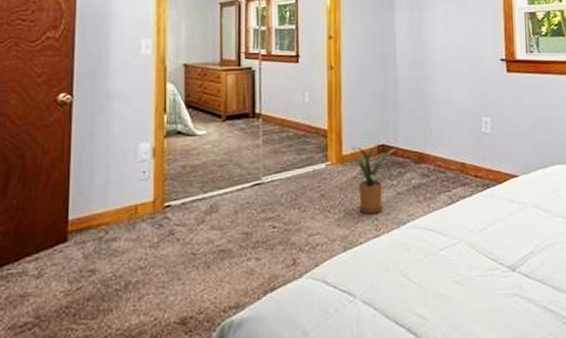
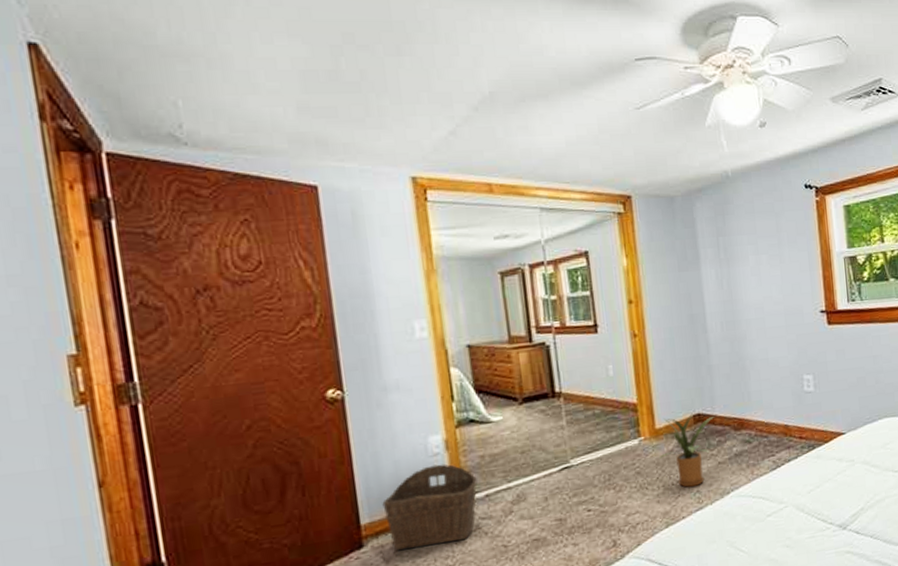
wicker basket: none [90,170,177,247] -> present [382,463,477,550]

